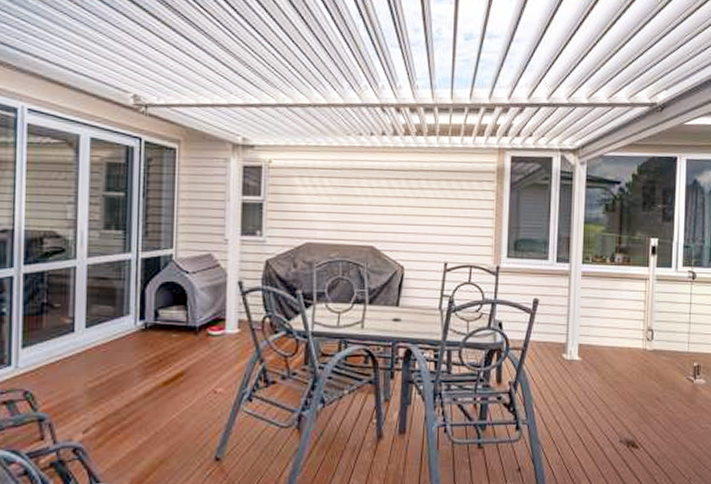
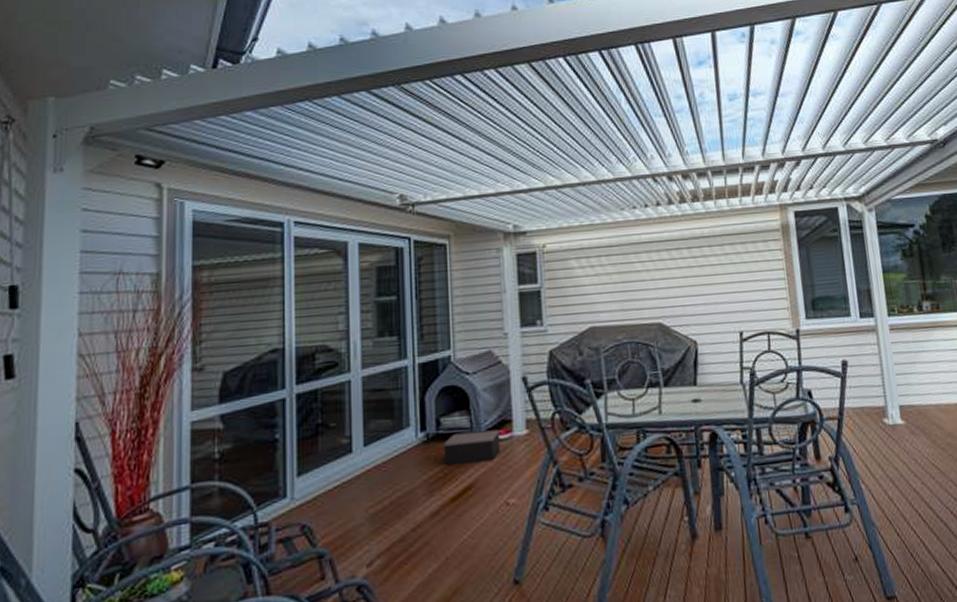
storage box: none [160,326,213,353] -> present [444,429,501,465]

